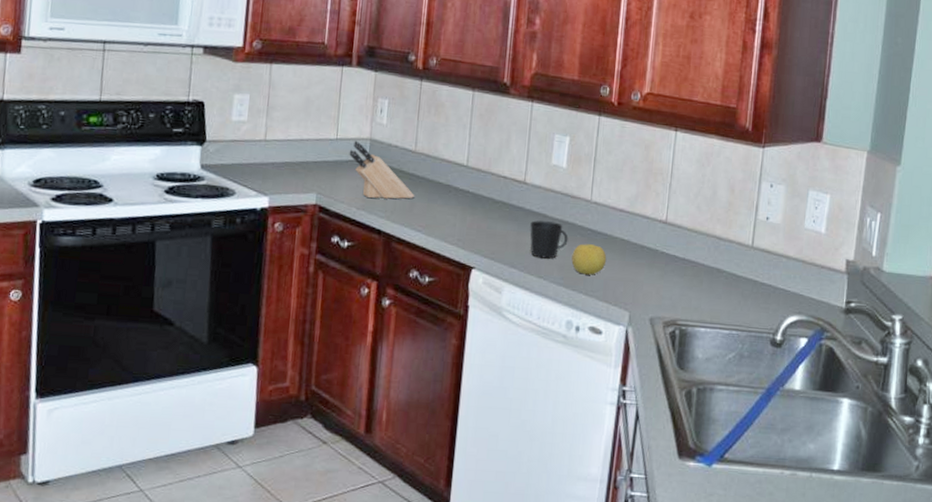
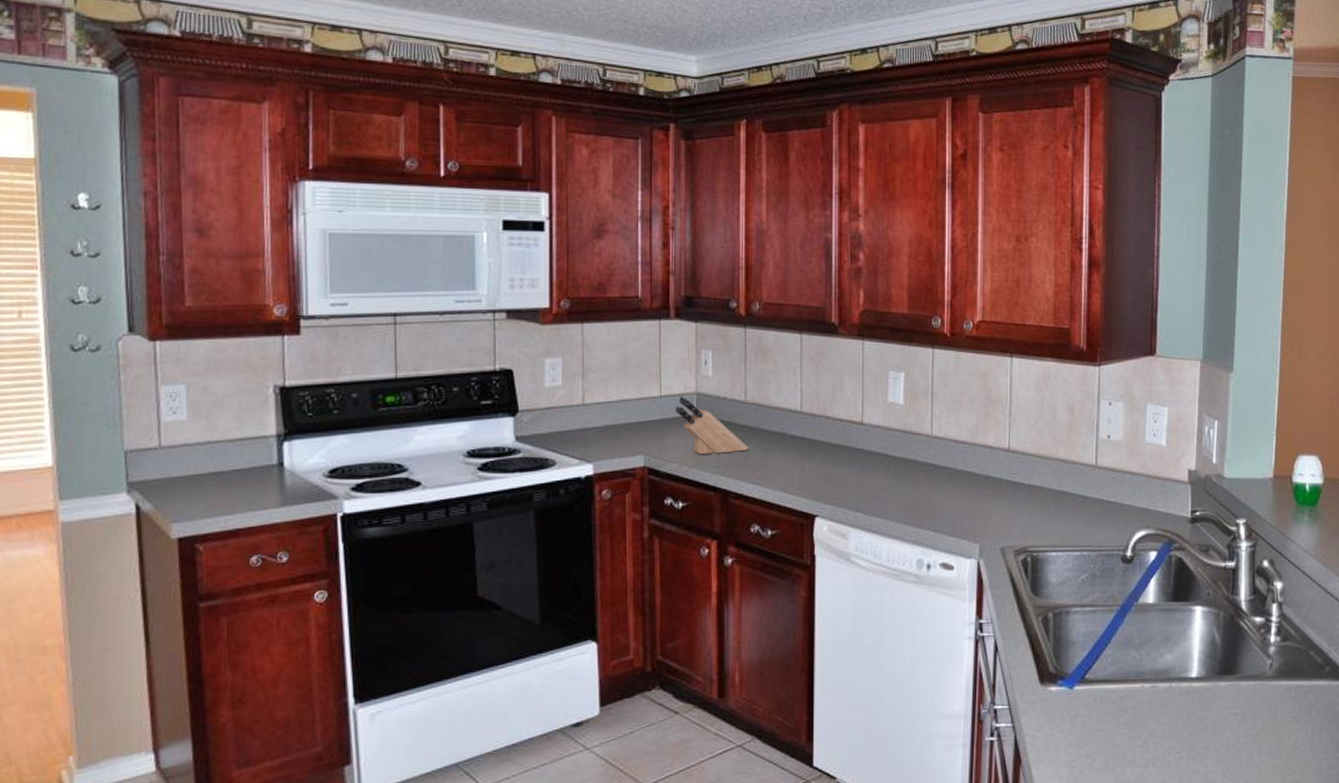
cup: present [530,220,568,259] -> none [872,461,912,499]
fruit: present [571,244,607,275] -> none [917,480,952,511]

